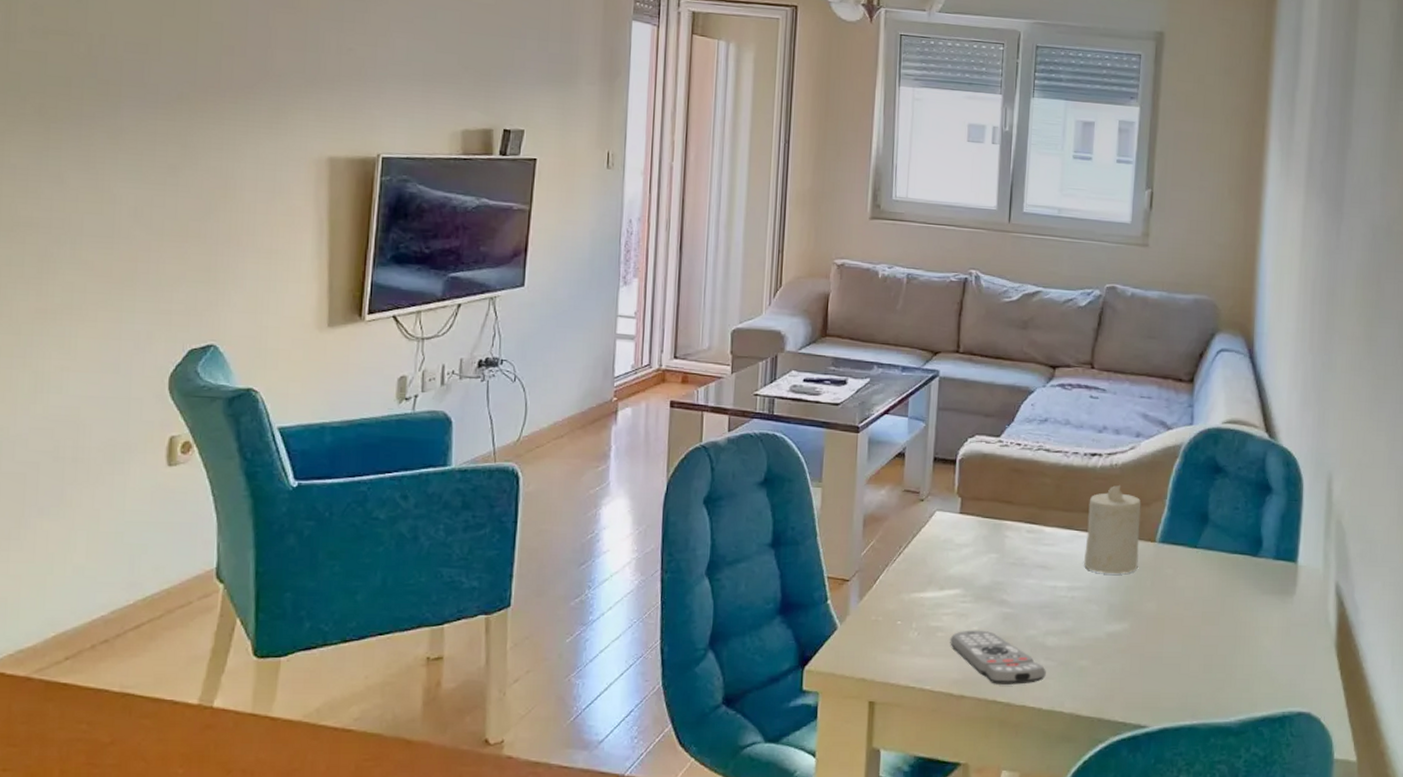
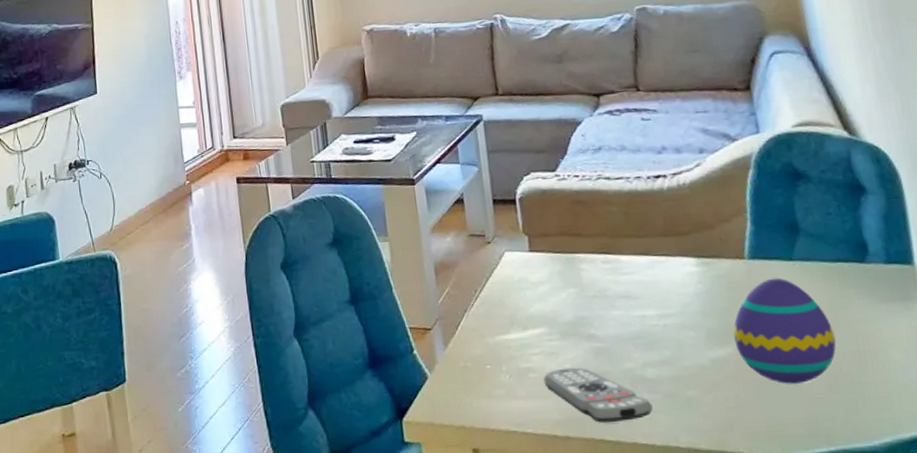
candle: present [1084,484,1141,574] -> none [662,204,731,298]
decorative egg: none [1131,562,1218,661] -> present [733,278,836,384]

